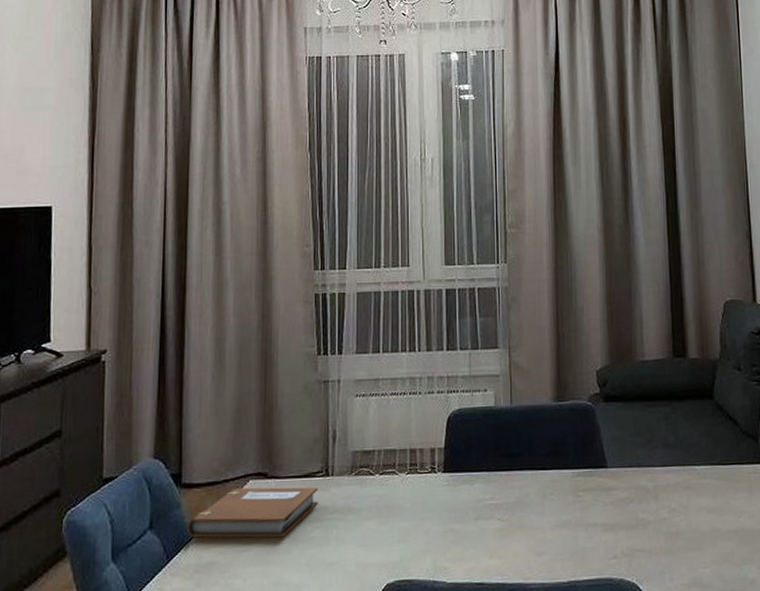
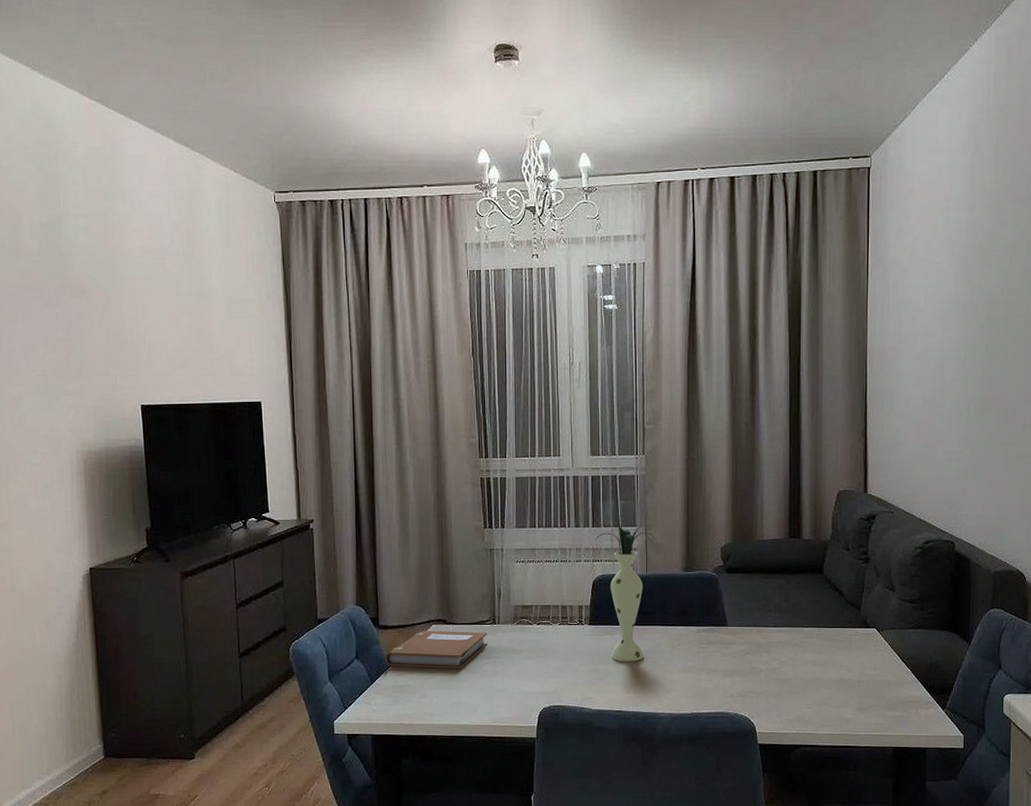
vase: none [449,344,520,519] -> present [594,522,655,662]

